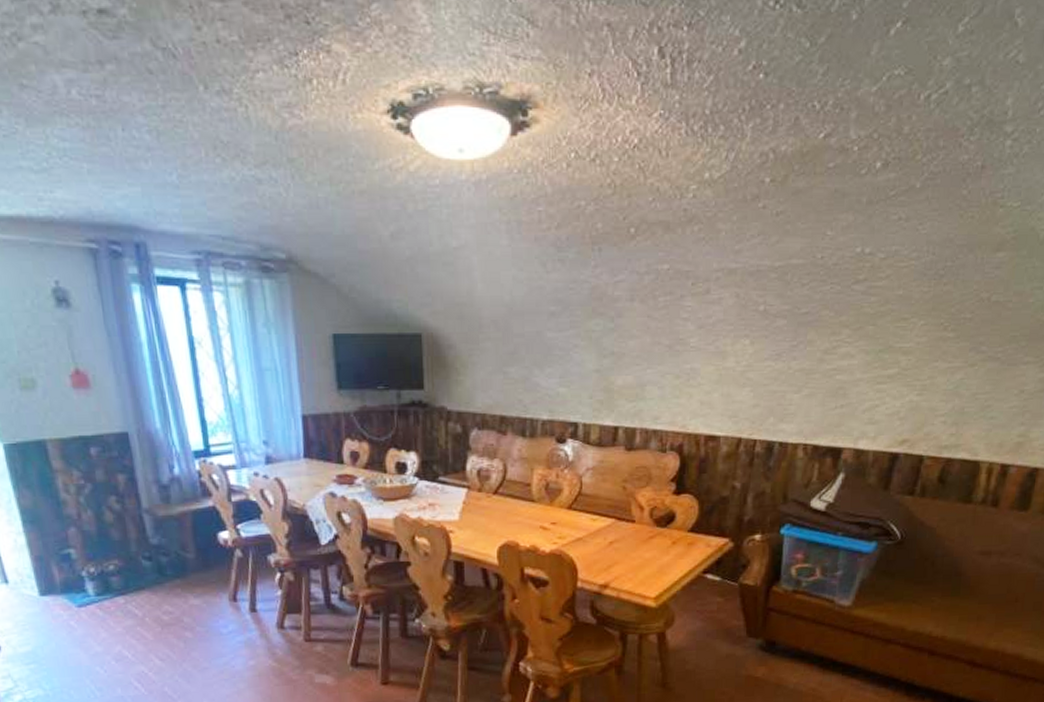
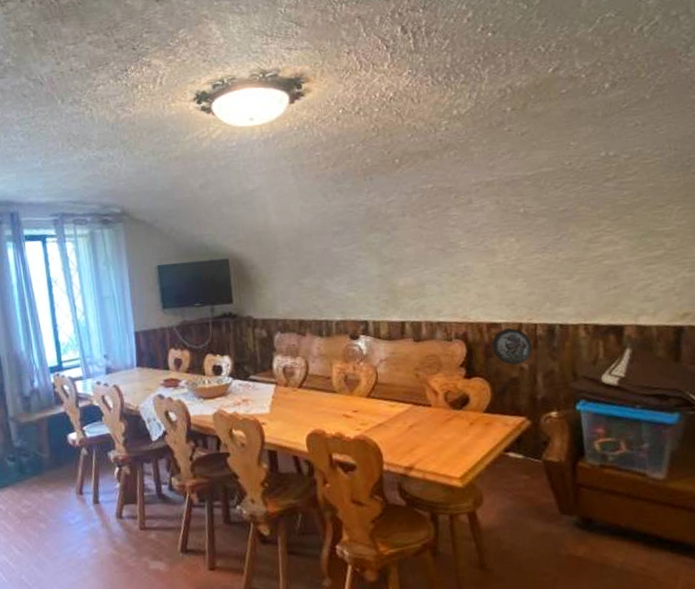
decorative plate: none [707,443,747,484] -> present [491,328,532,365]

